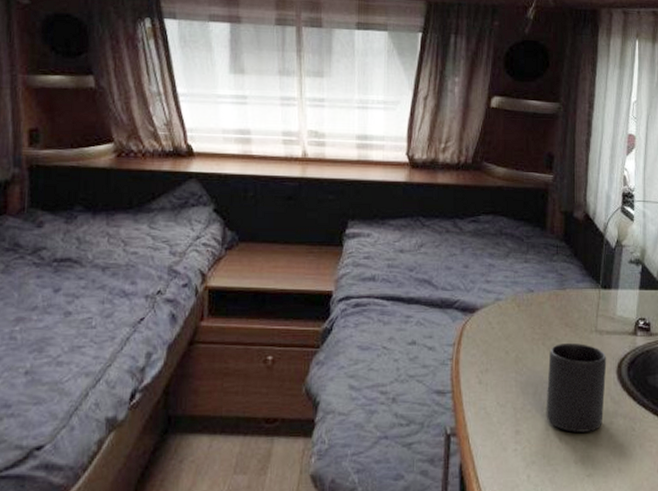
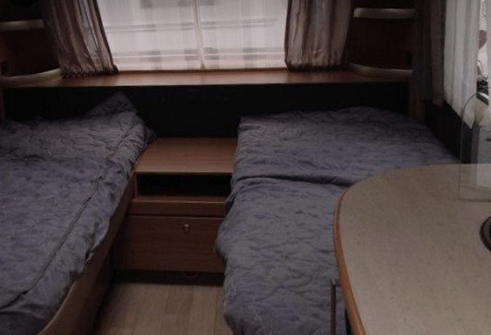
mug: present [546,343,607,433] -> none [417,210,470,284]

